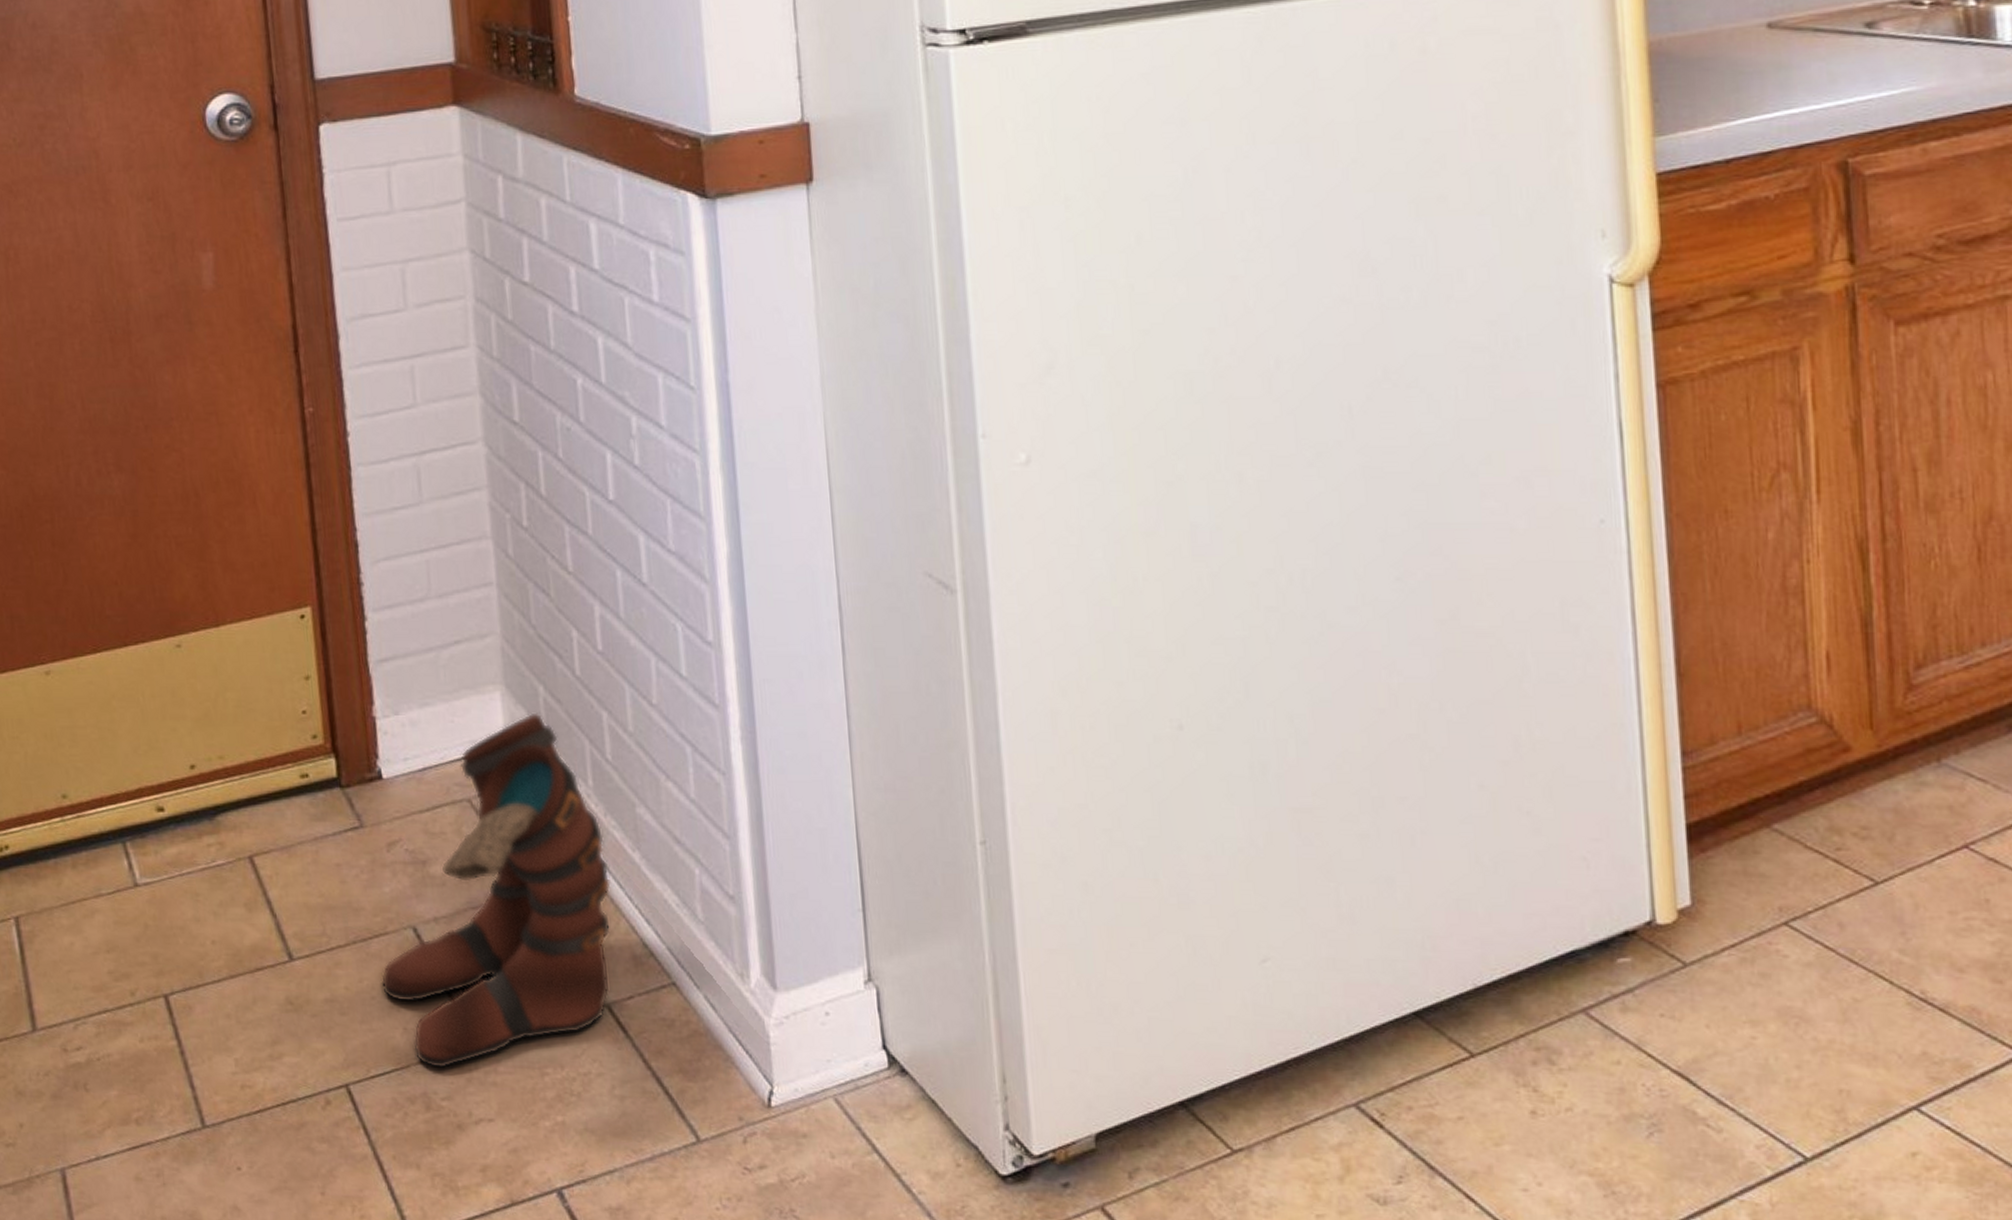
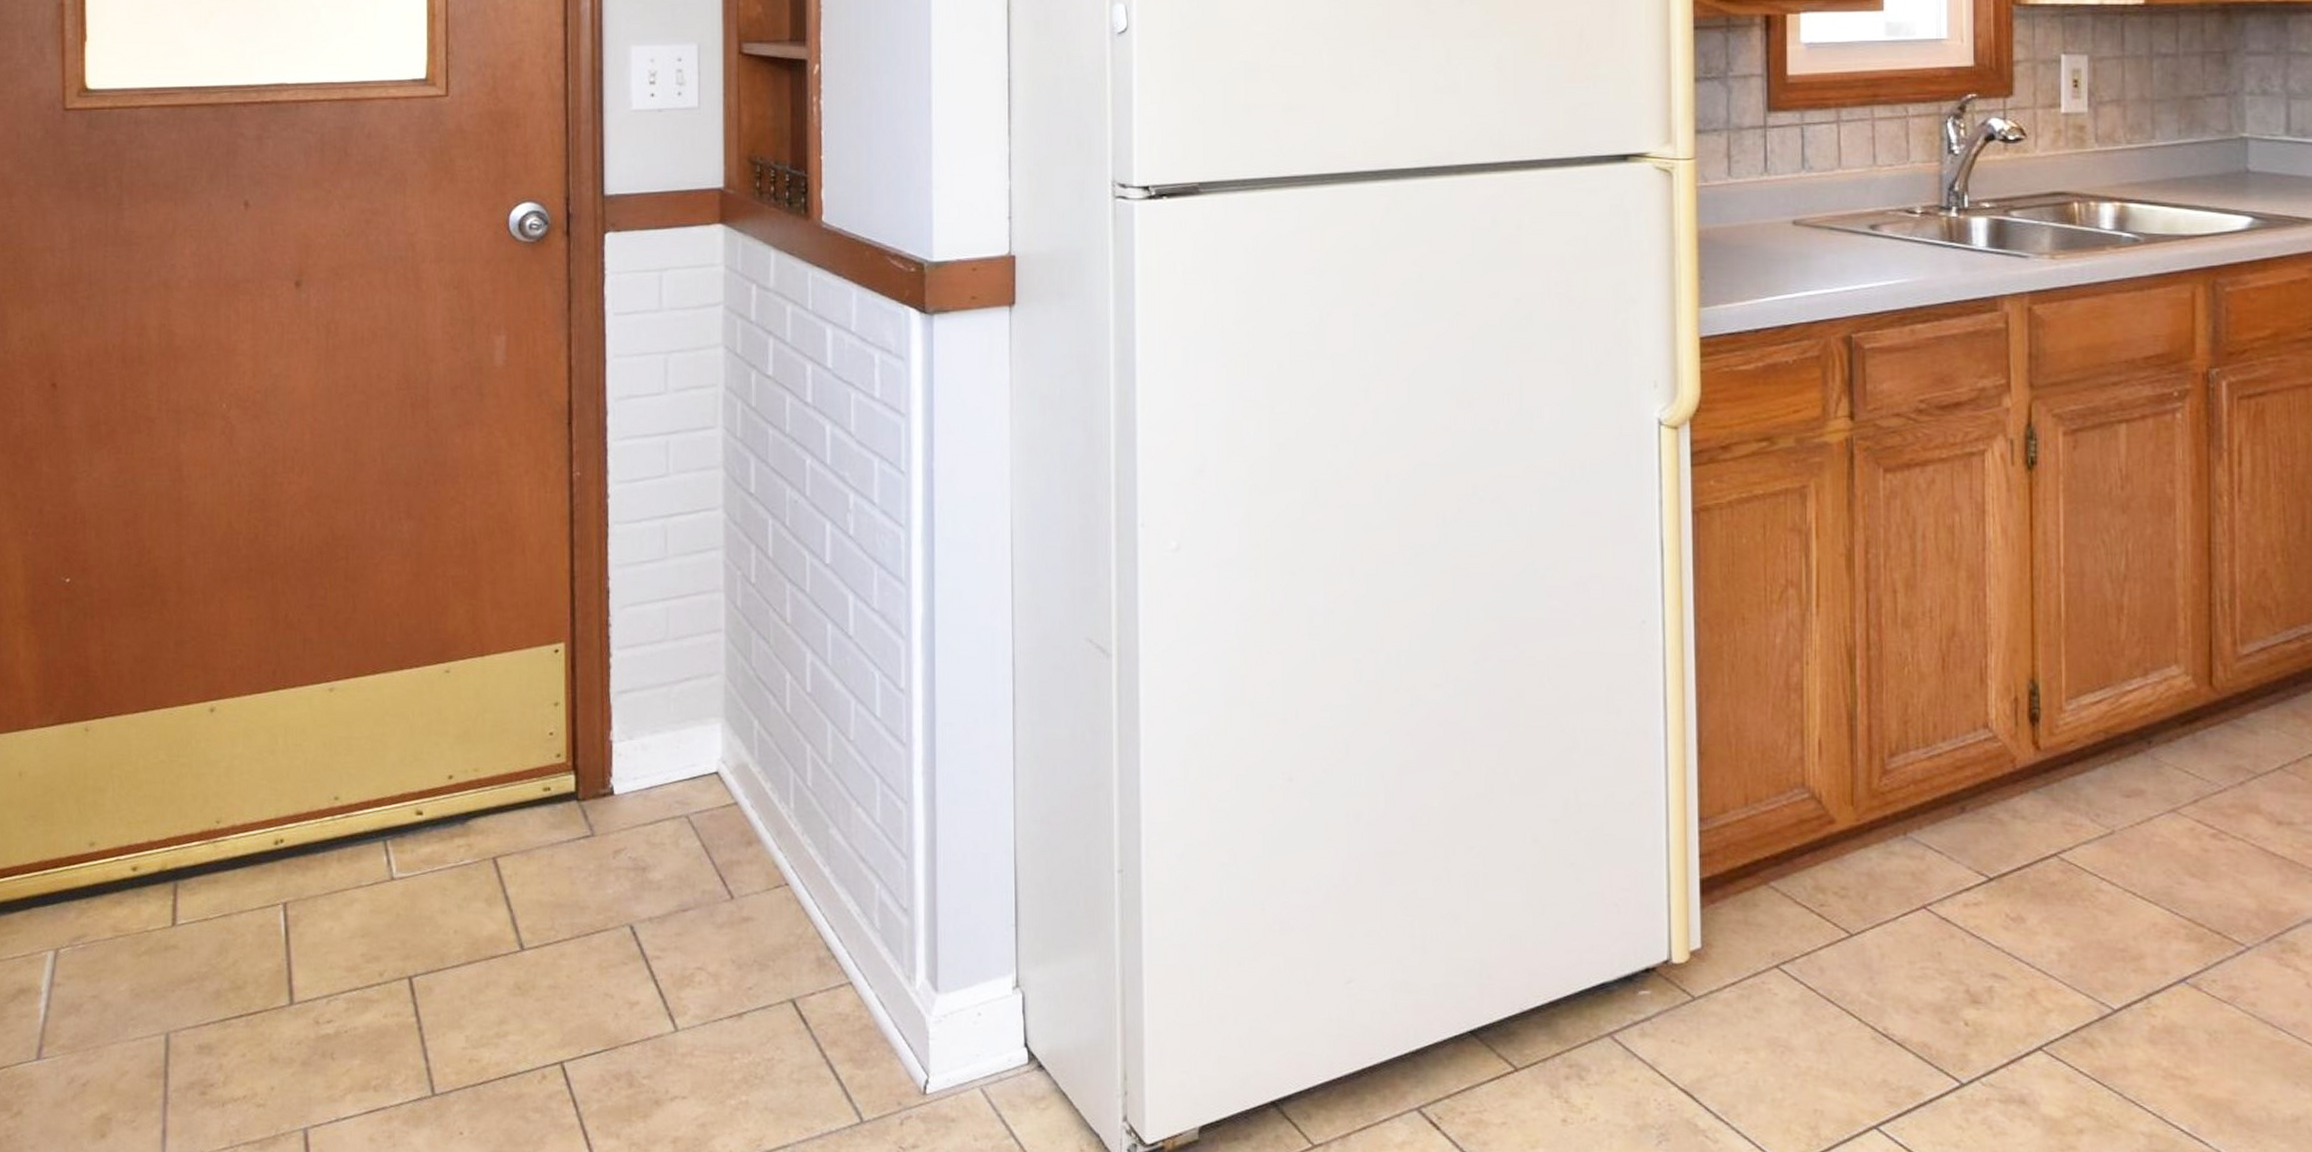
boots: present [380,712,612,1069] -> none [598,743,804,1051]

